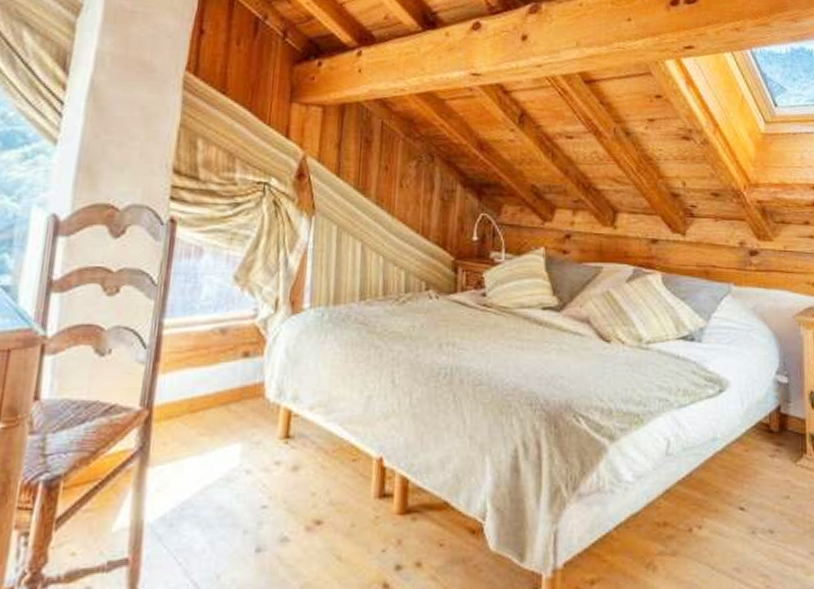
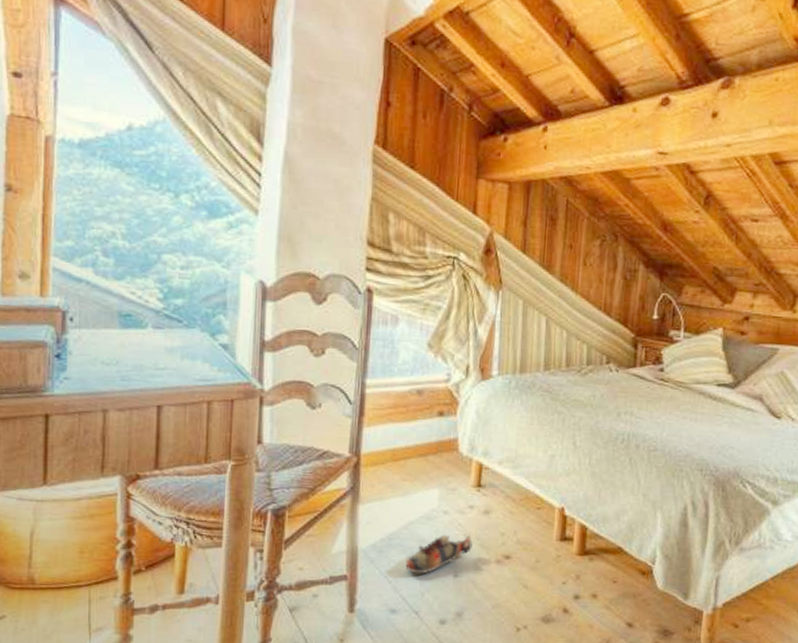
shoe: none [199,498,279,551] -> present [405,534,473,574]

